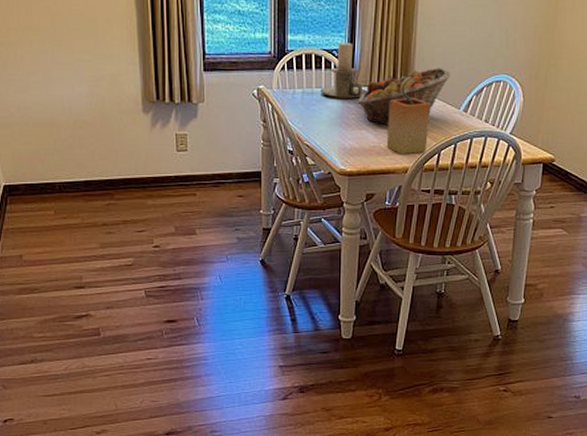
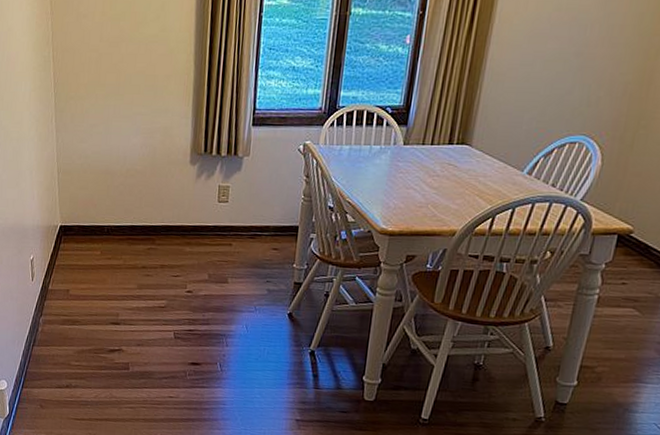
candle holder: present [321,43,366,99] -> none [369,99,419,157]
fruit basket: present [358,68,451,126] -> none [408,127,517,186]
potted plant: present [386,69,430,155] -> none [434,127,489,217]

